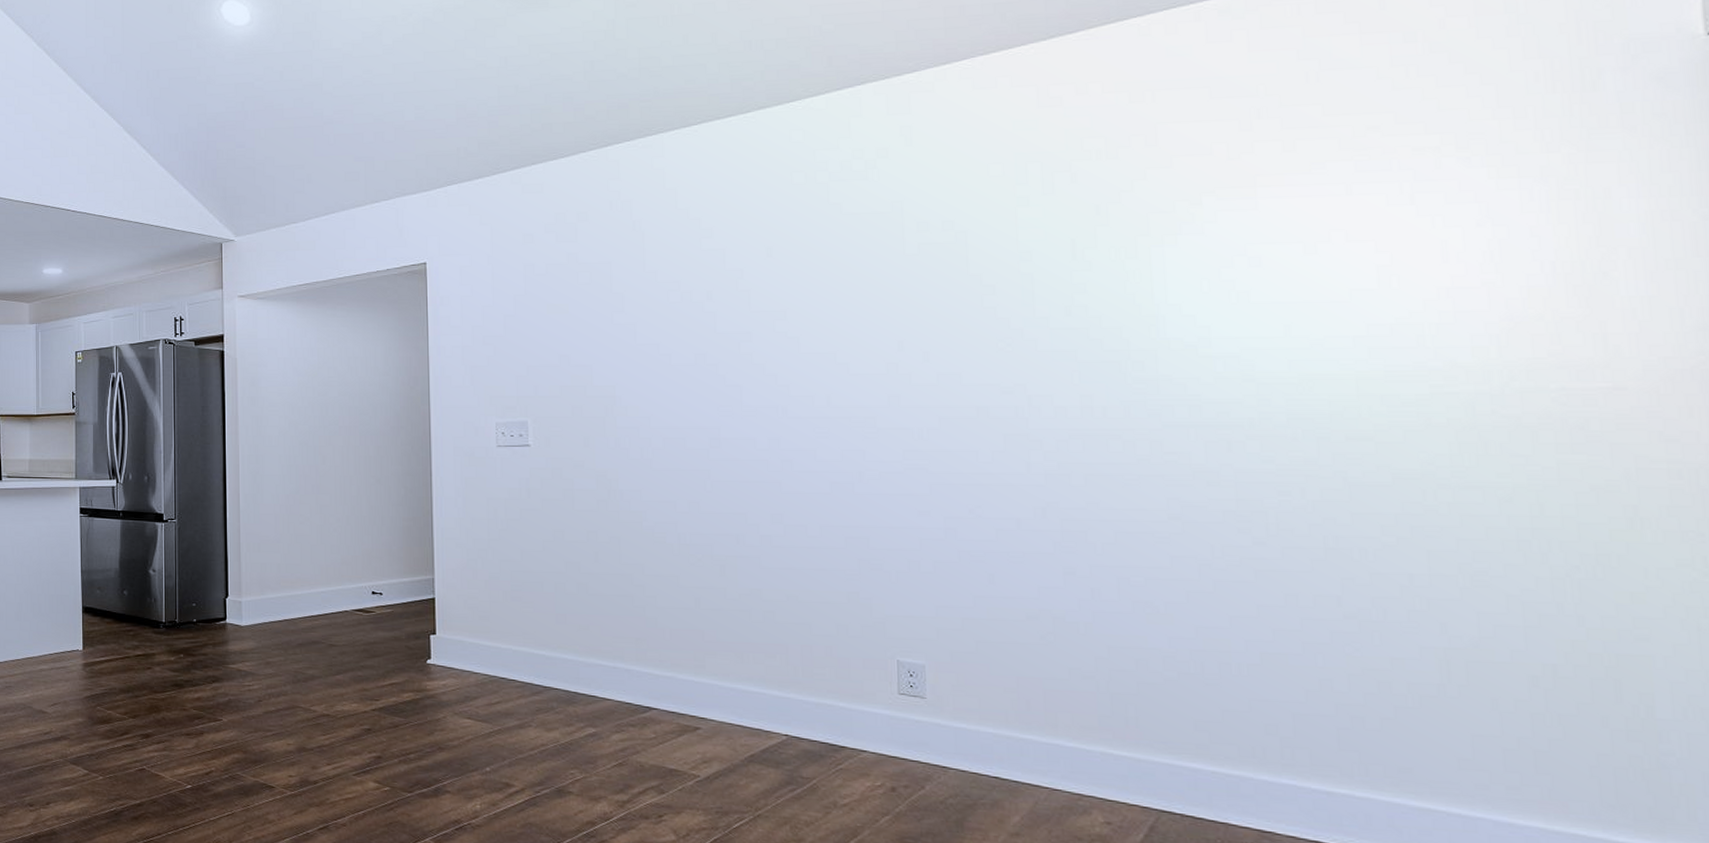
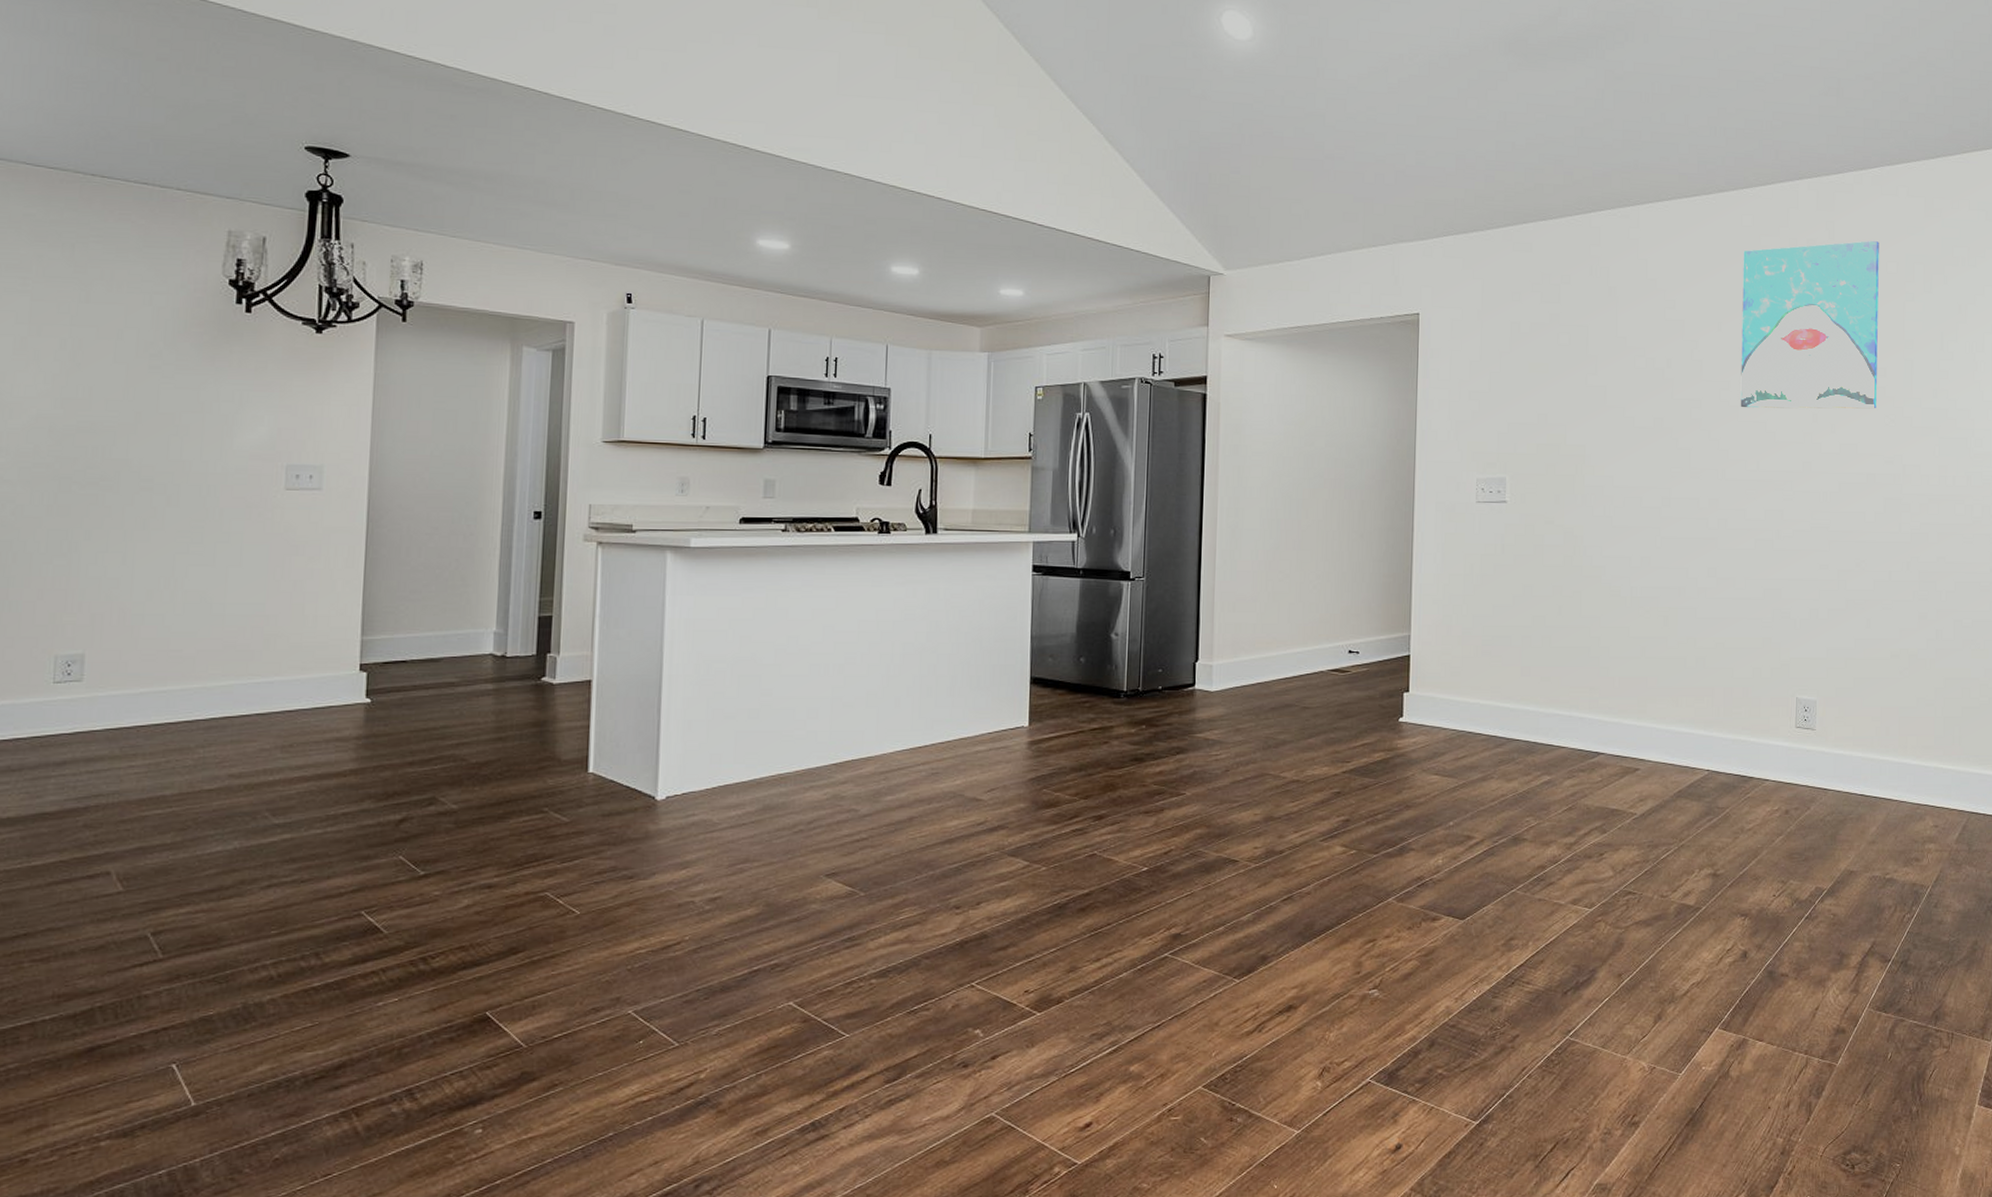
wall art: none [794,141,985,339] -> present [1740,240,1879,409]

